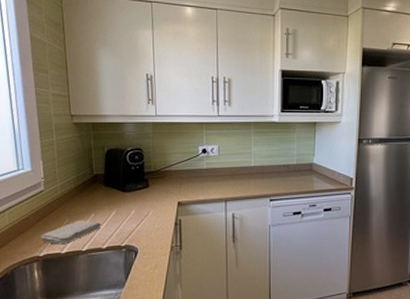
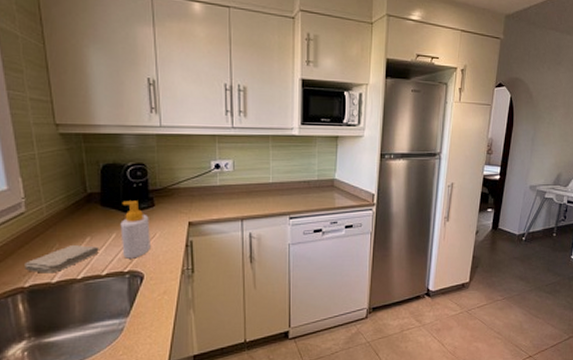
soap bottle: none [119,182,145,234] -> present [120,201,150,259]

